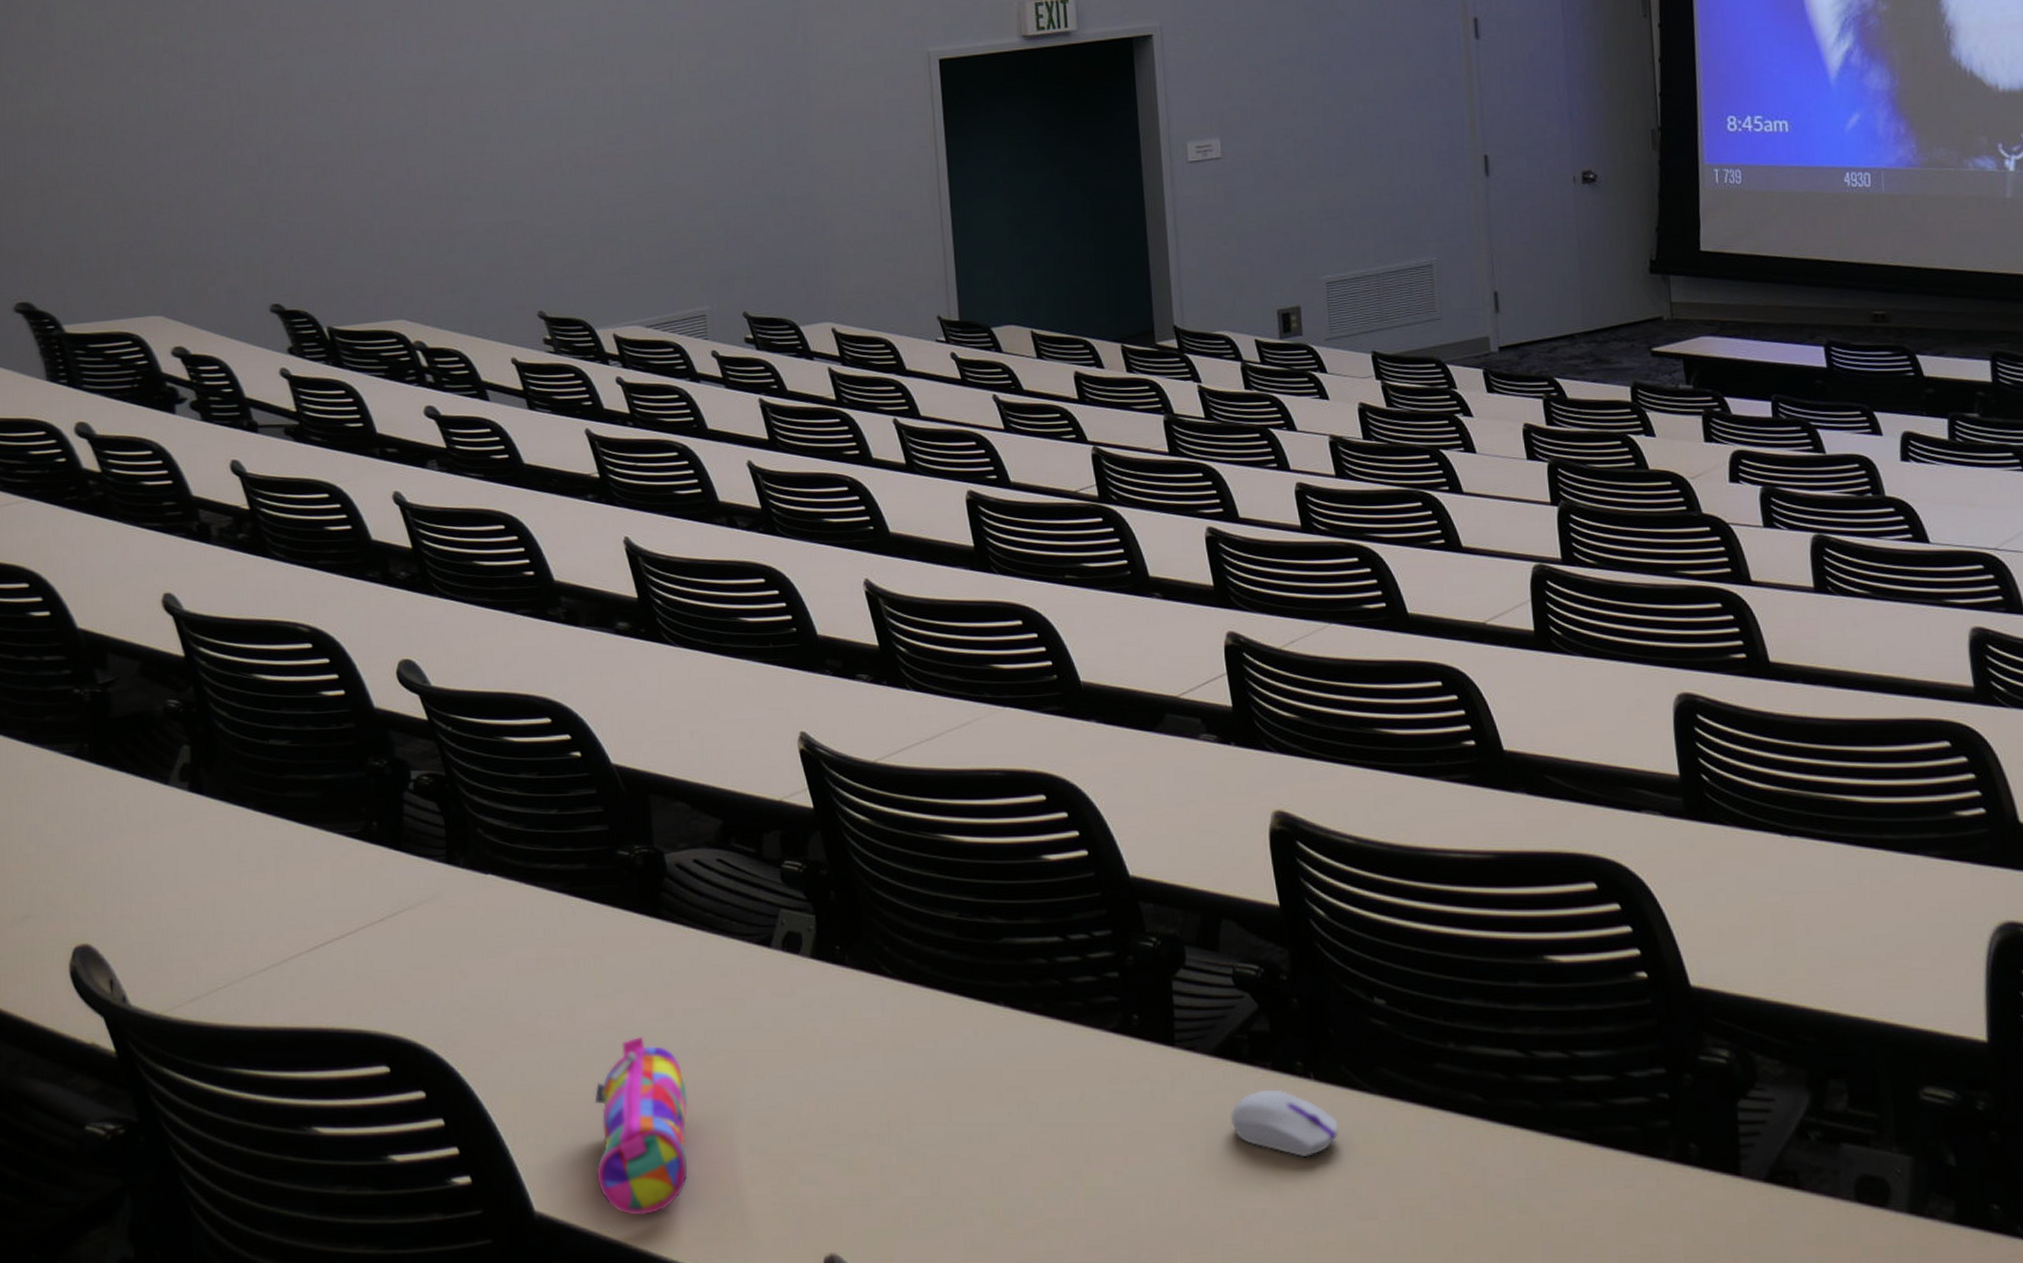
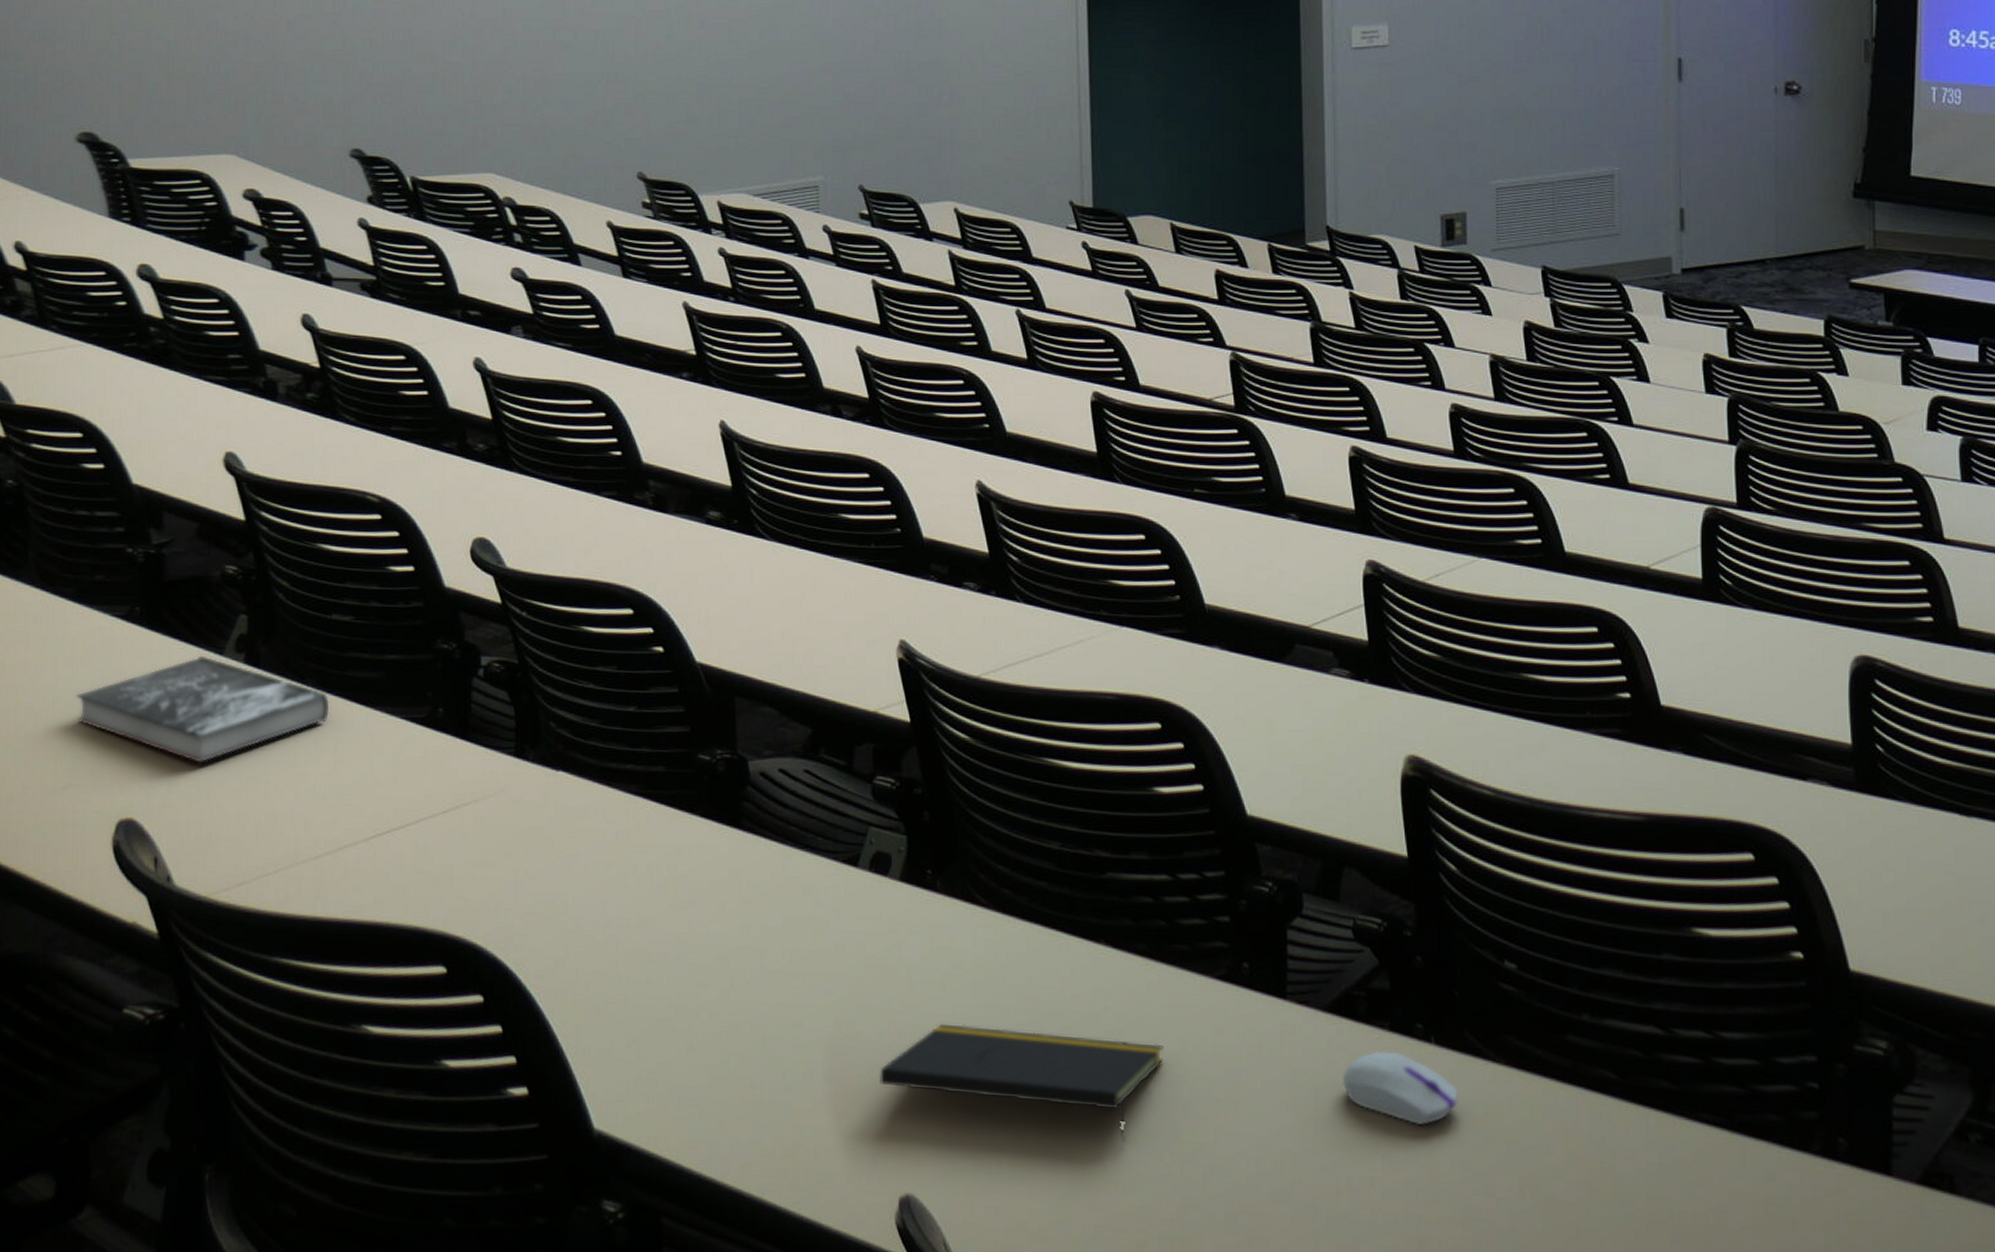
book: none [31,786,271,888] -> present [76,655,330,763]
pencil case: present [594,1036,688,1216] -> none [661,952,761,1141]
notepad: none [800,1090,1064,1192] -> present [880,1023,1164,1143]

